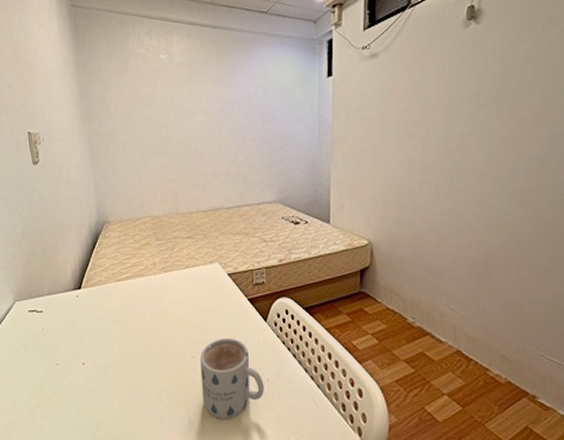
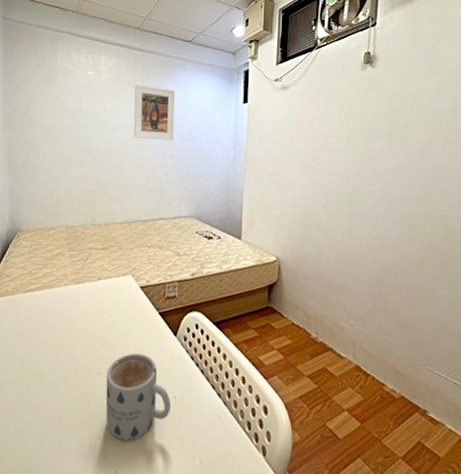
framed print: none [210,65,255,123] -> present [133,84,176,140]

